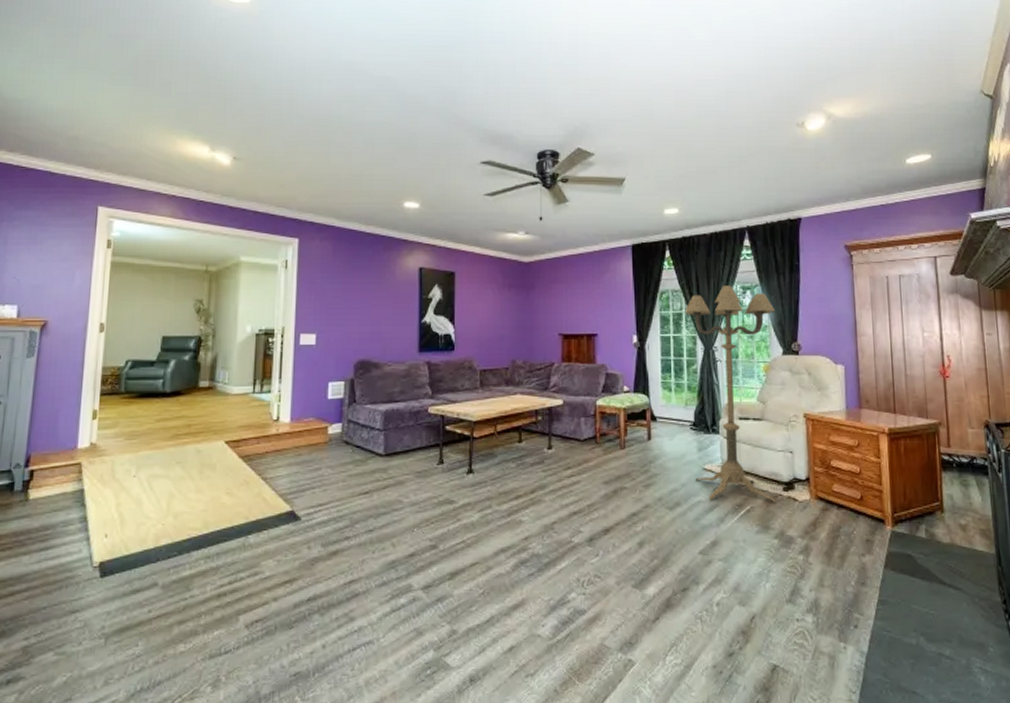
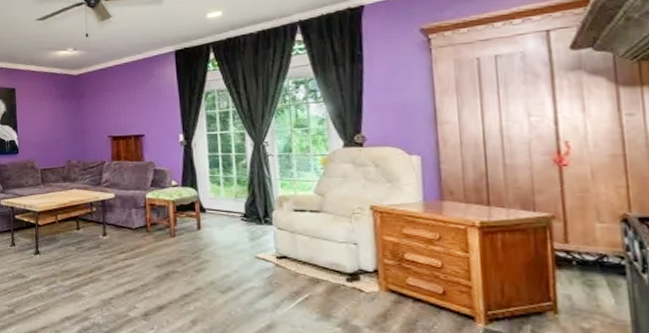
floor lamp: present [685,285,777,503] -> none [232,81,339,293]

